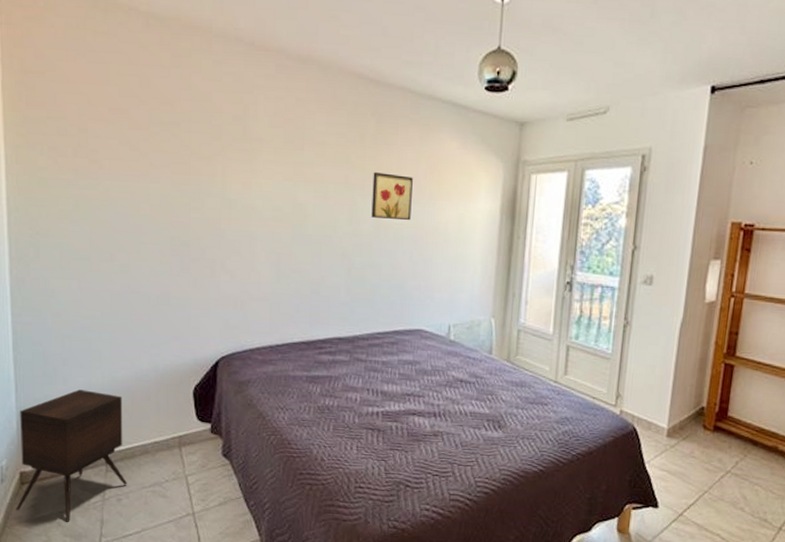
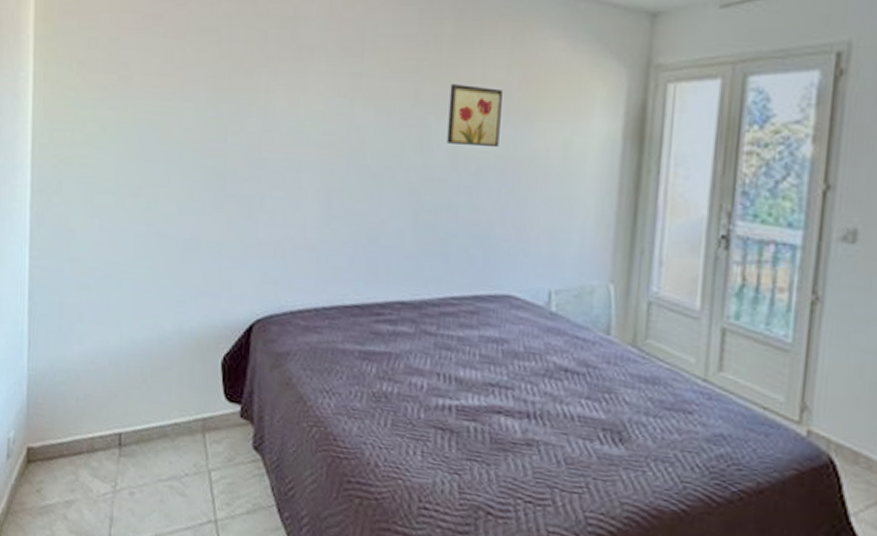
side table: present [16,389,127,522] -> none [20,351,142,515]

